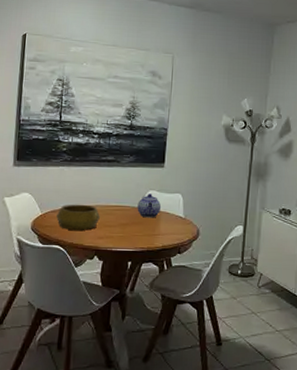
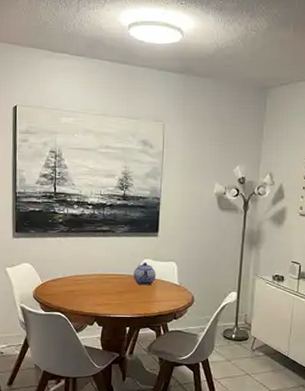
decorative bowl: present [56,204,100,230] -> none [57,273,98,298]

